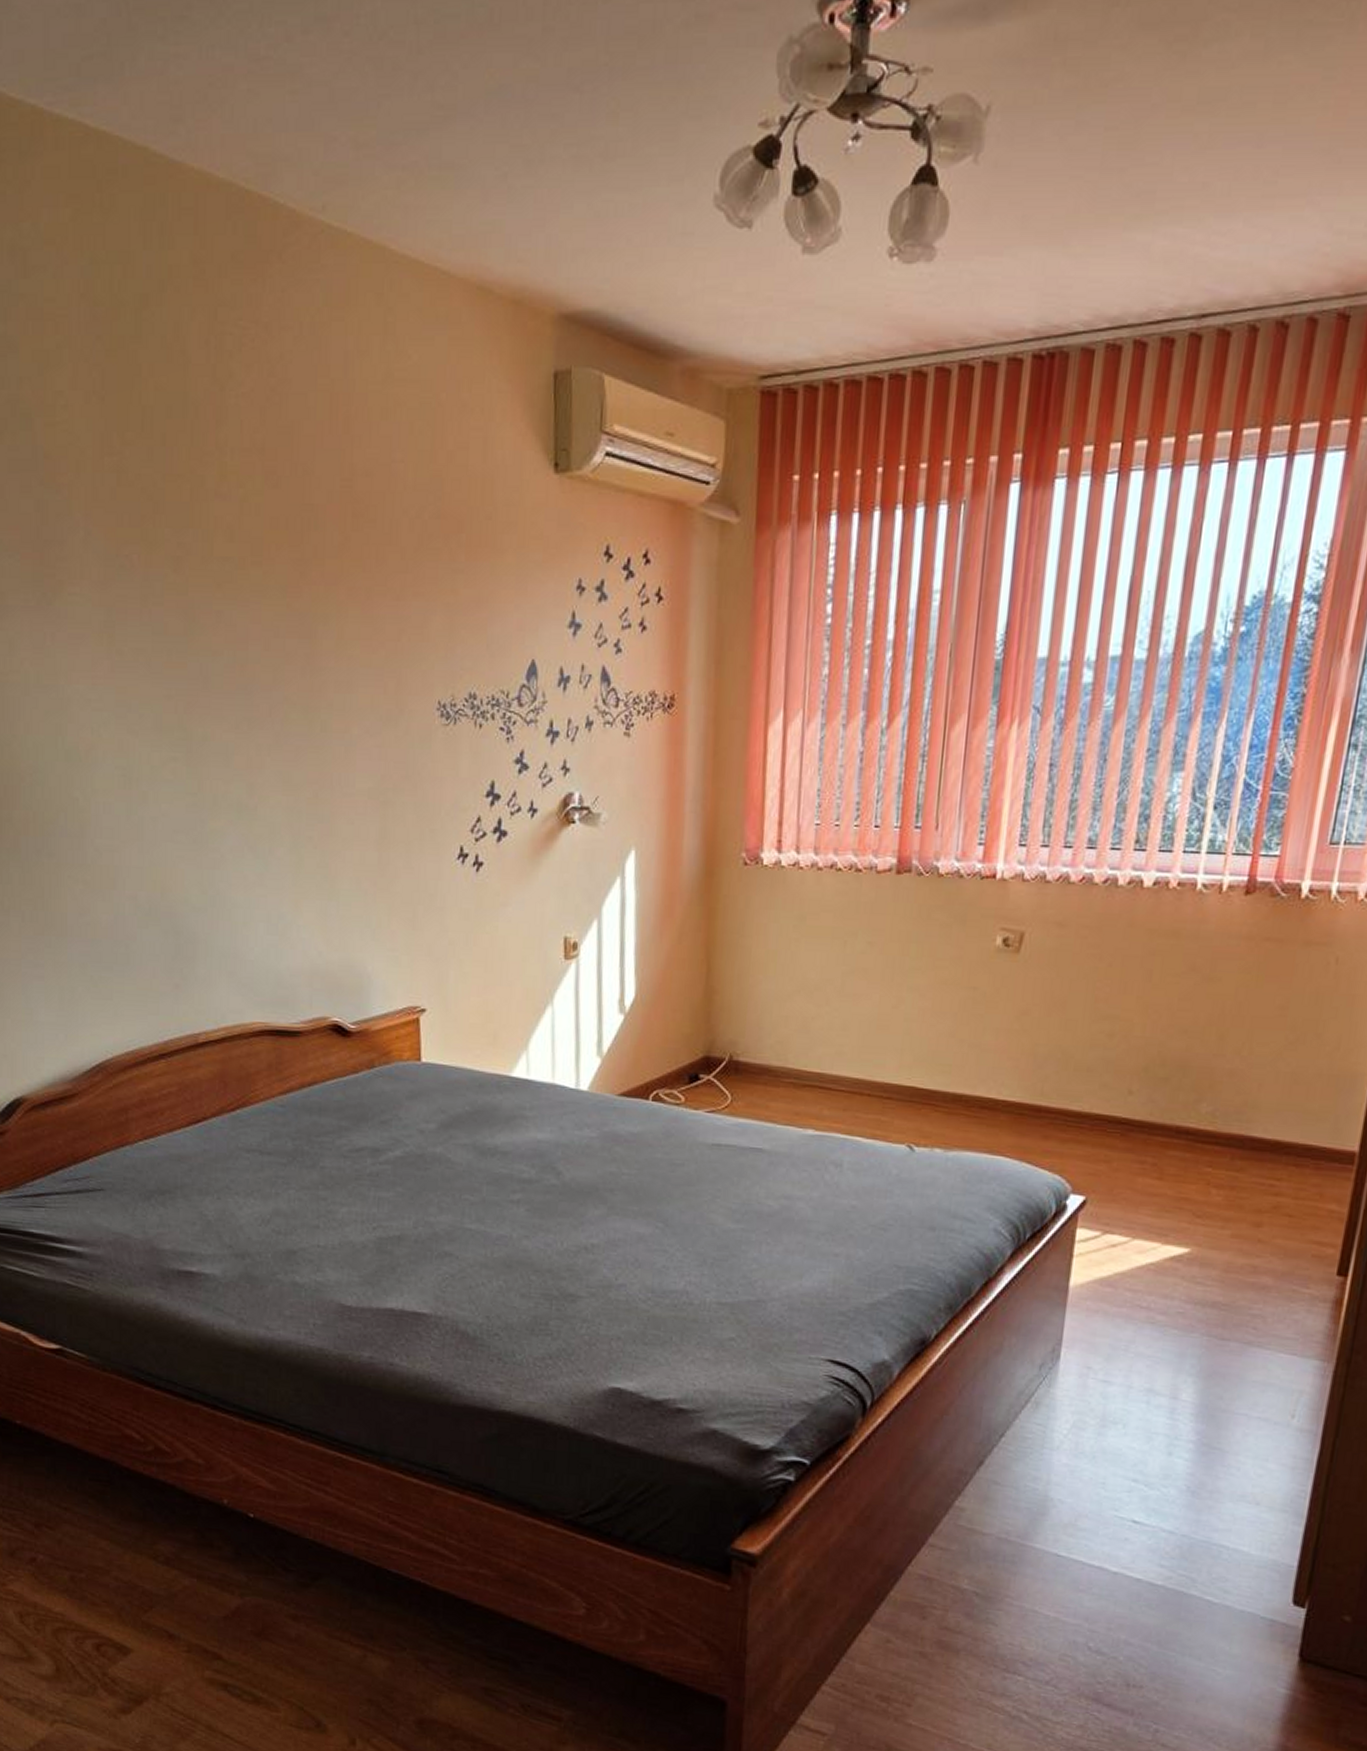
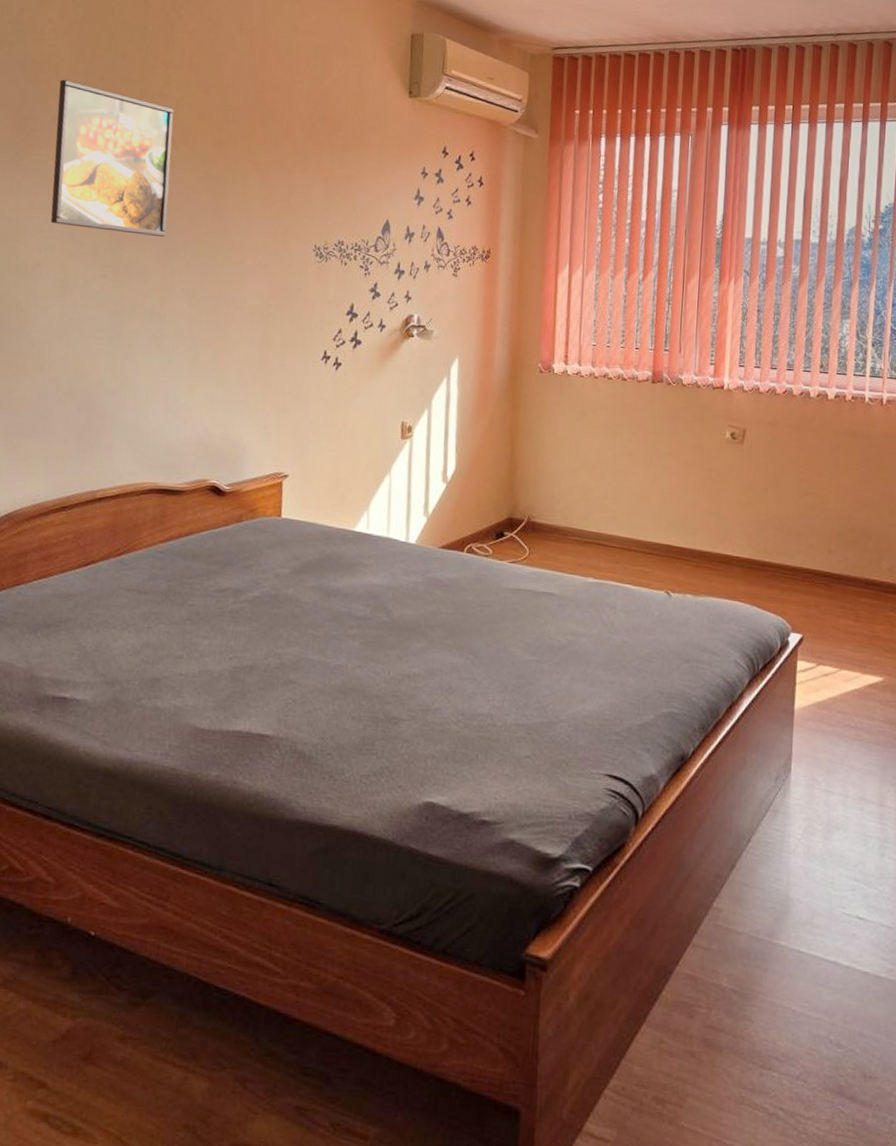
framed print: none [84,481,245,702] -> present [50,79,174,237]

